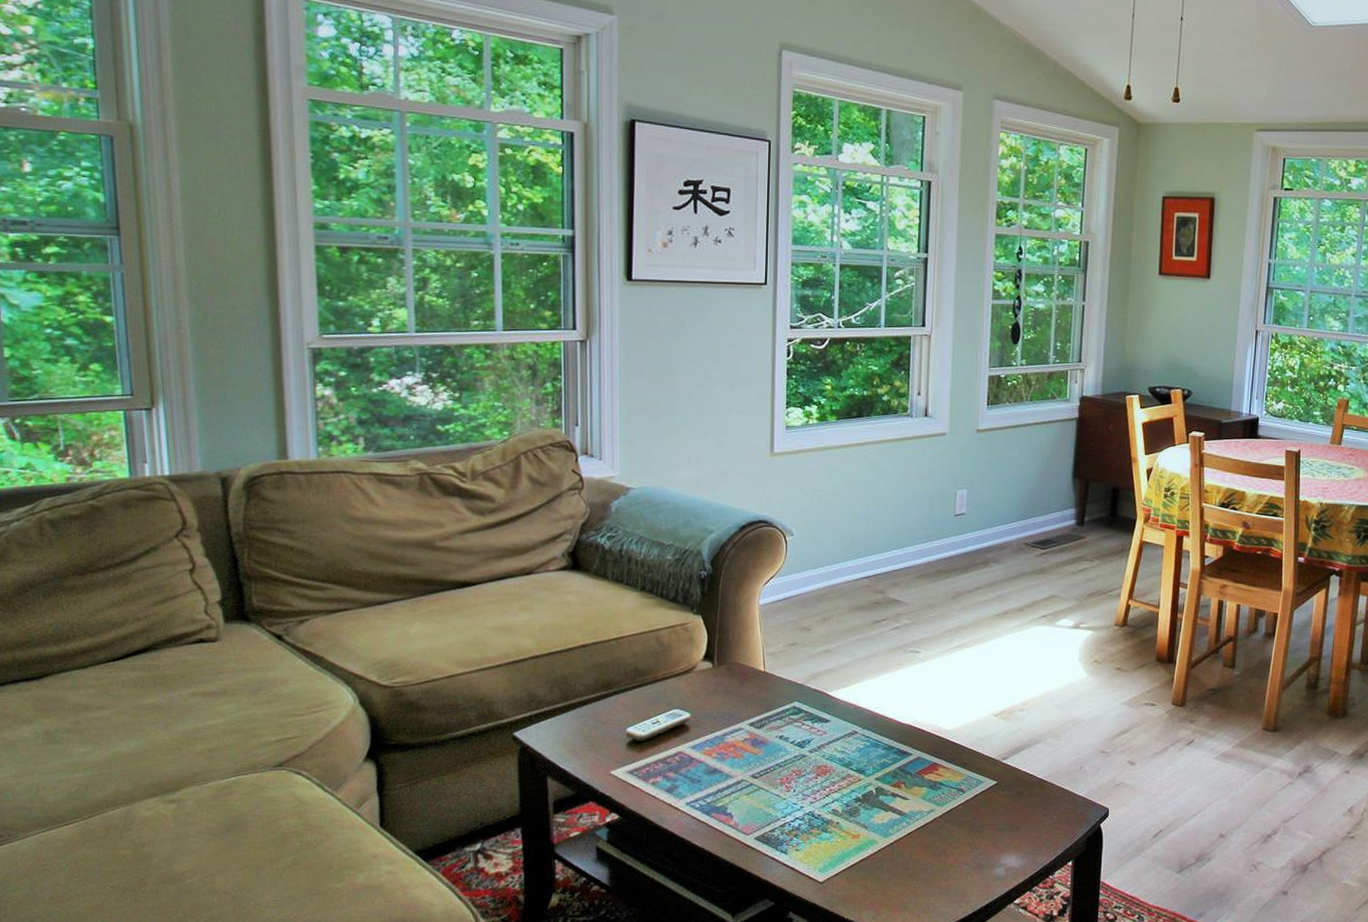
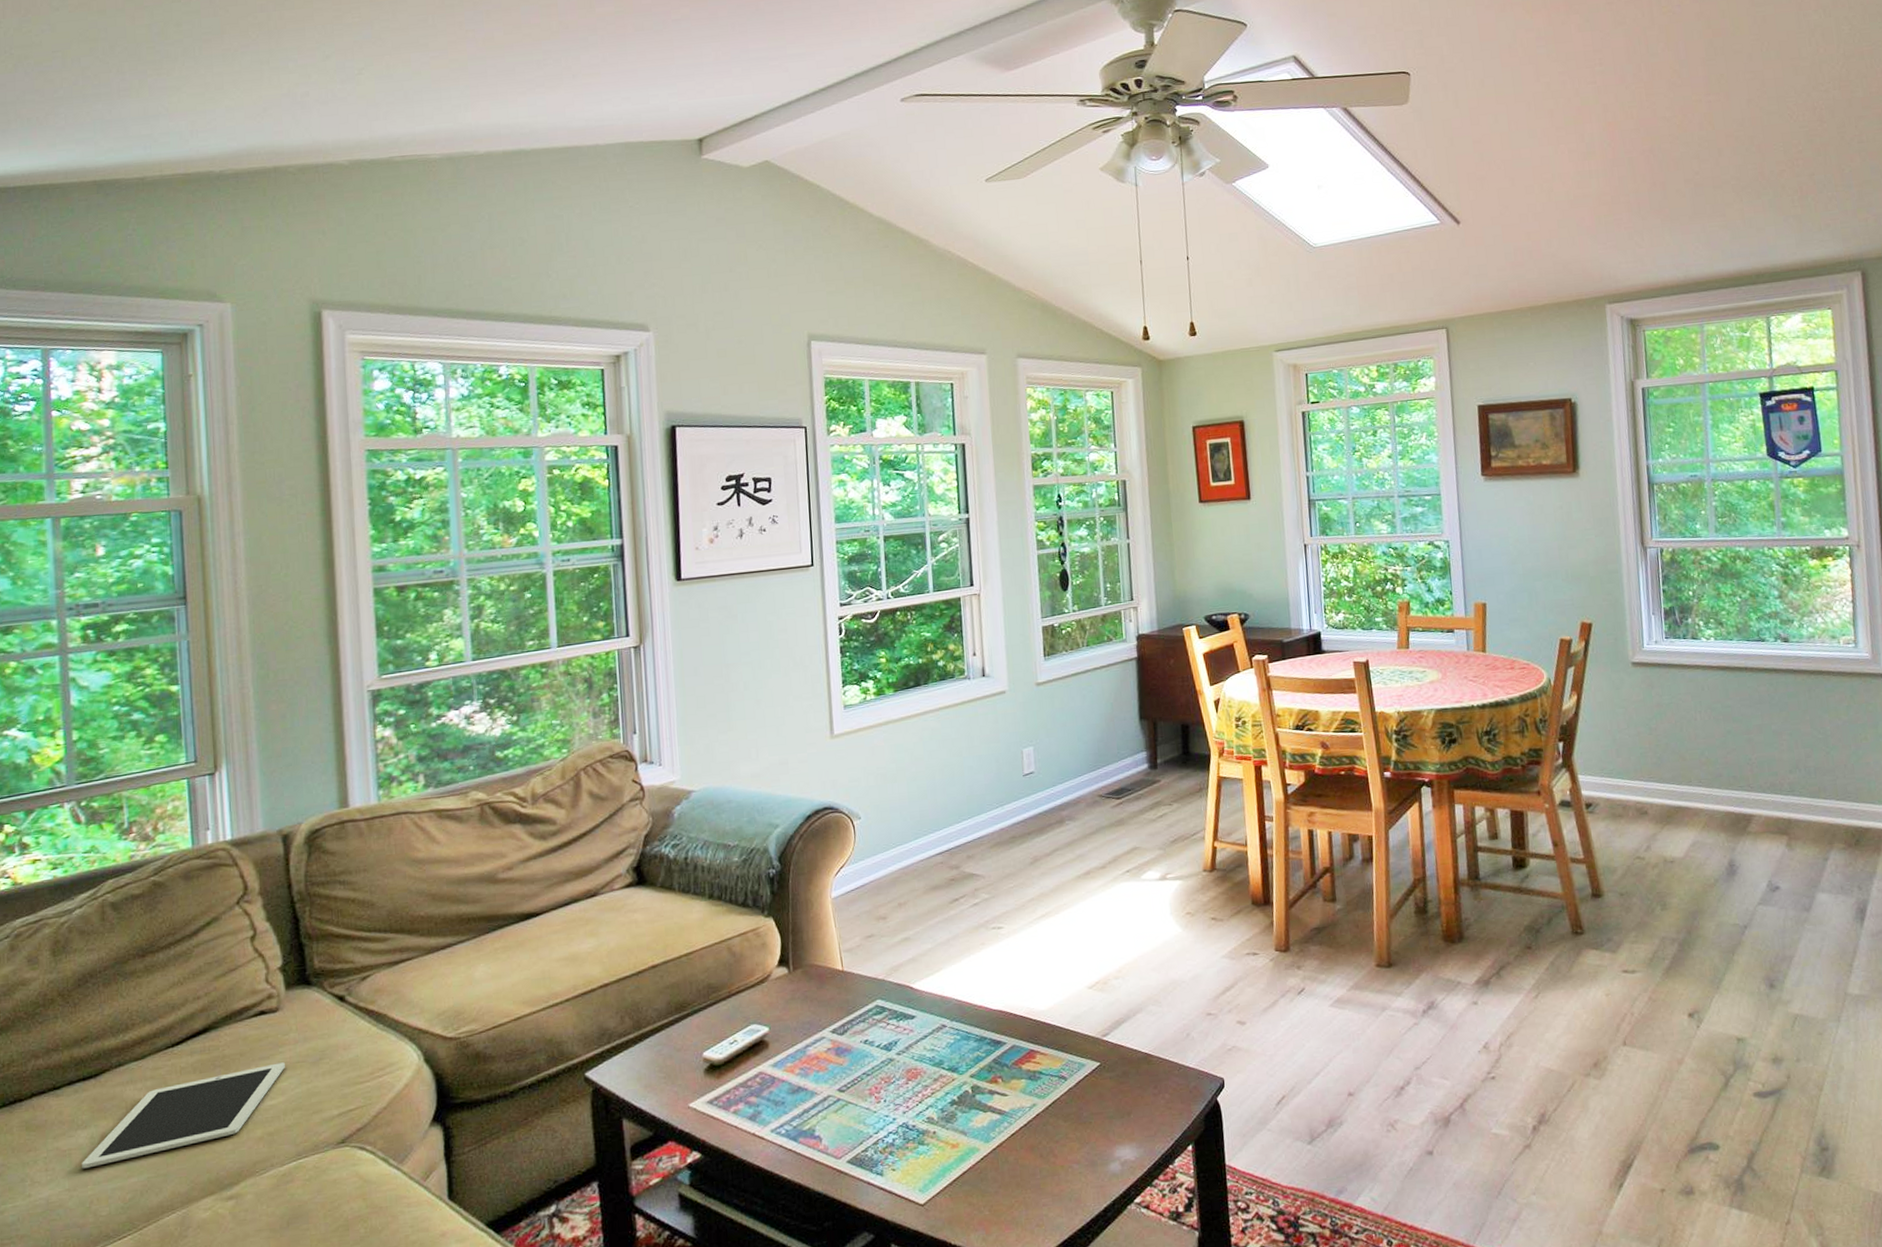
tablet: none [27,688,224,760] -> present [82,1062,285,1169]

